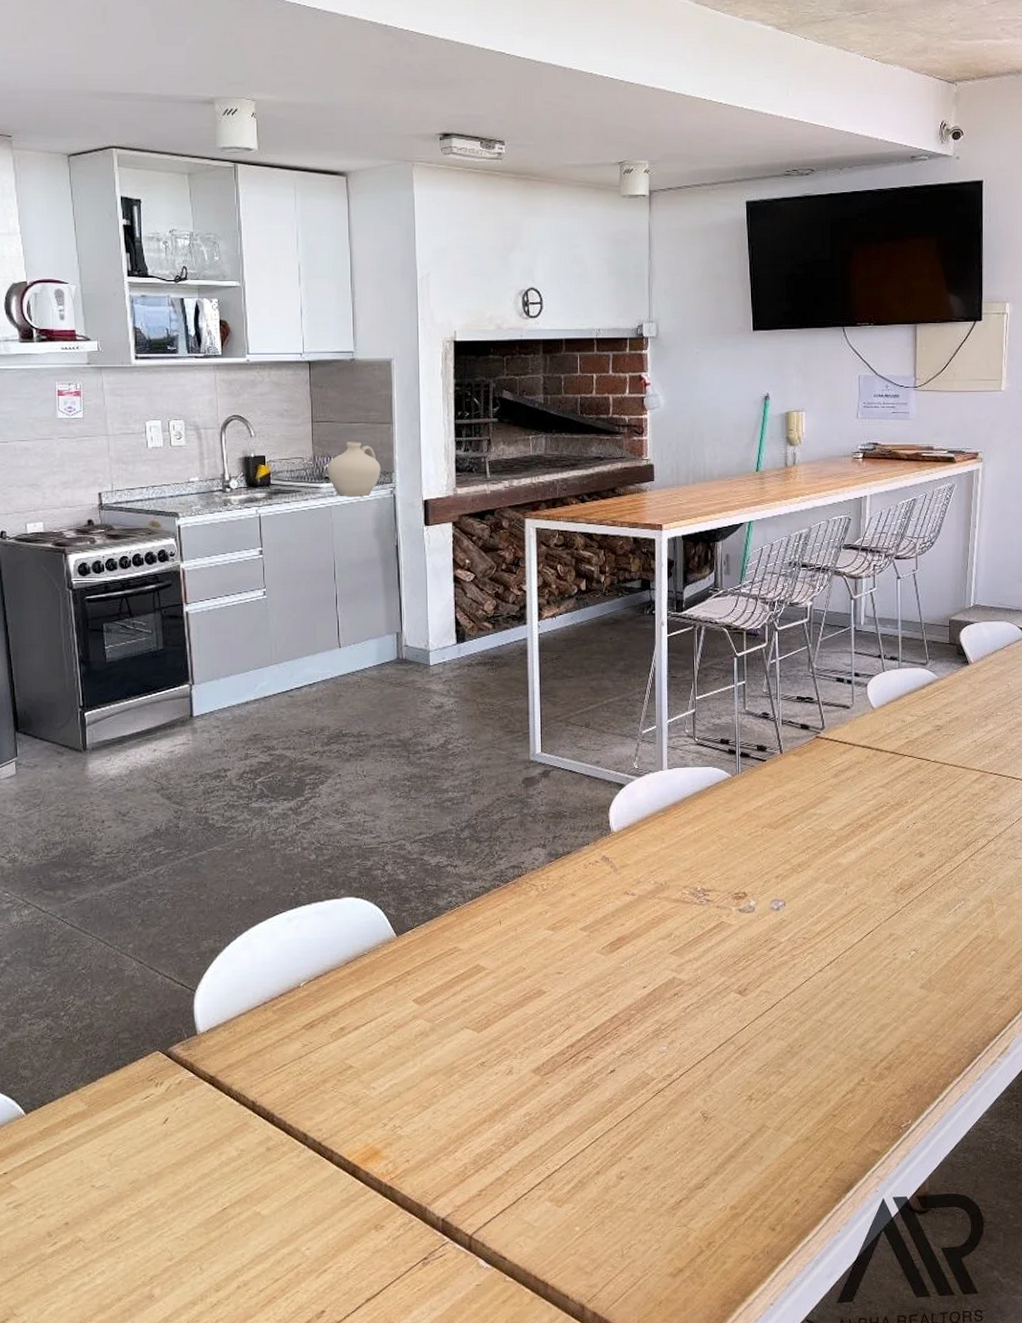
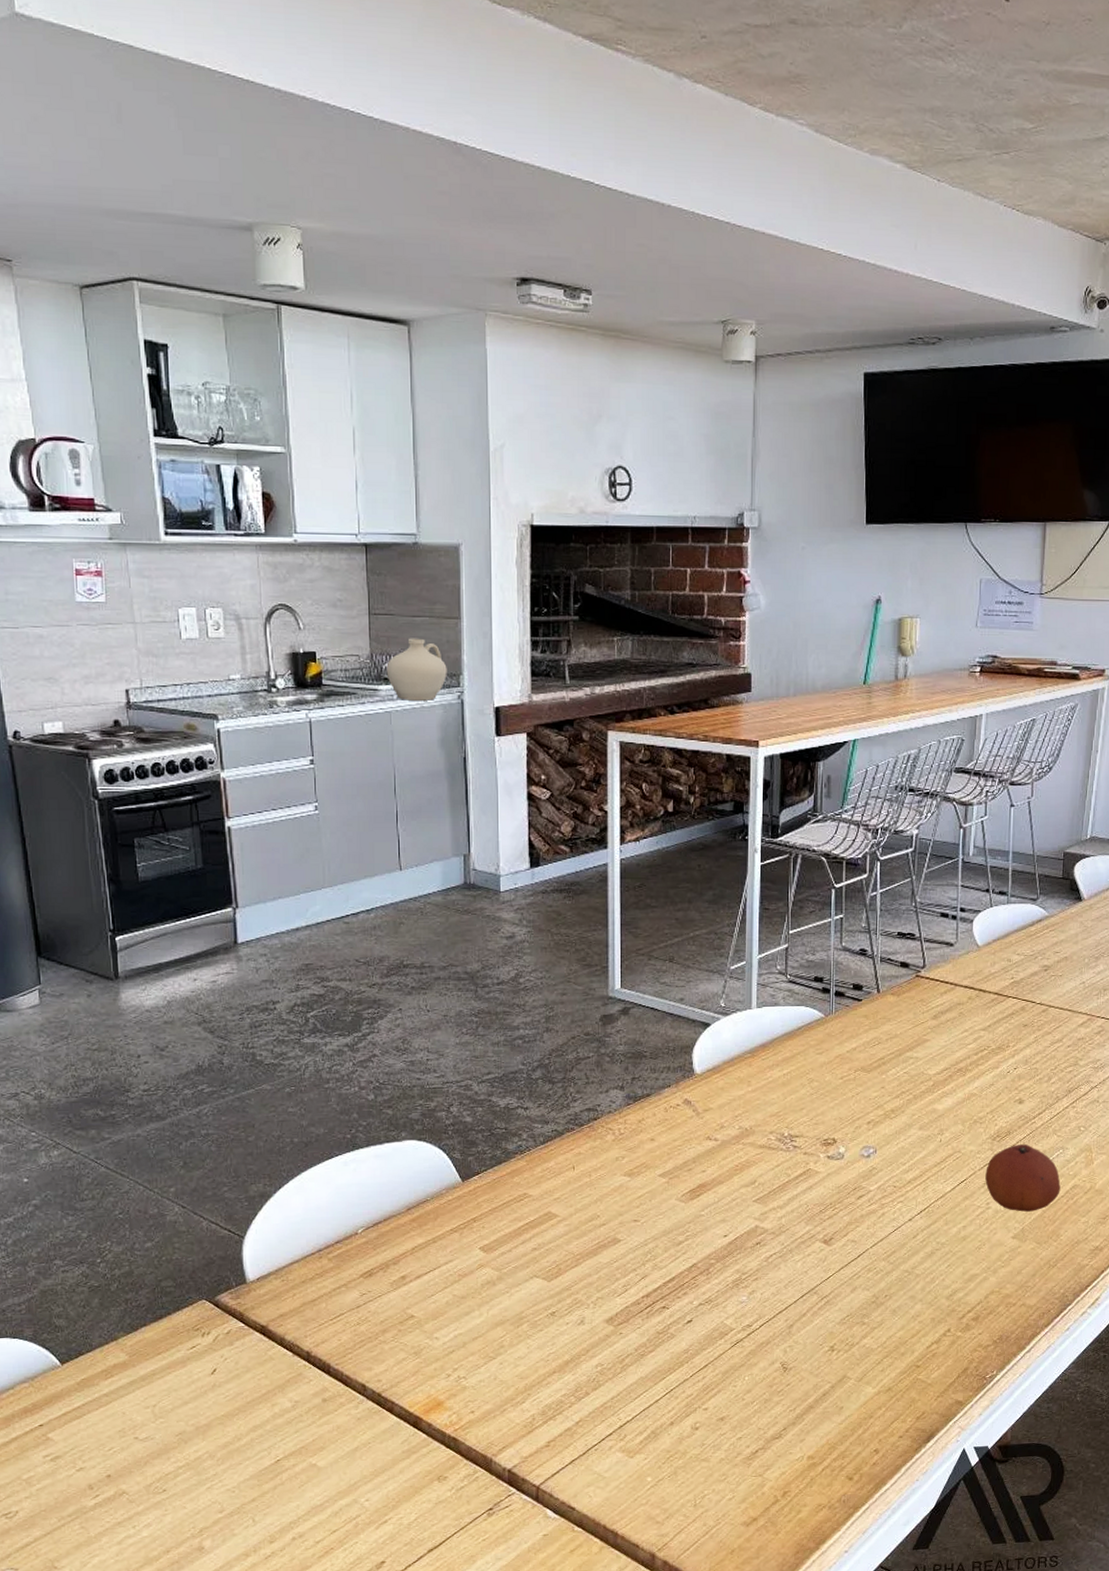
fruit: none [891,896,964,962] -> present [985,1144,1061,1212]

